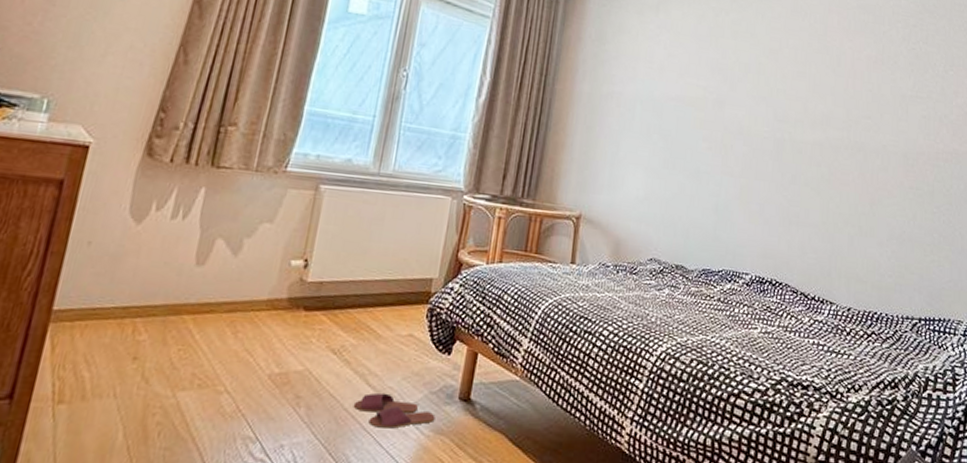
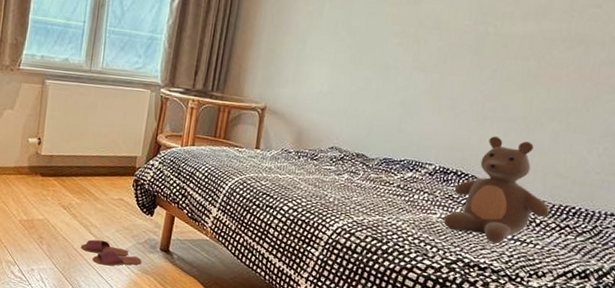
teddy bear: none [764,242,857,357] -> present [443,136,550,244]

